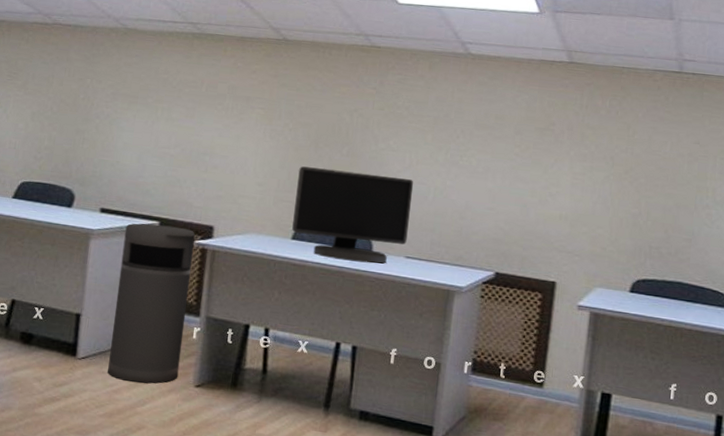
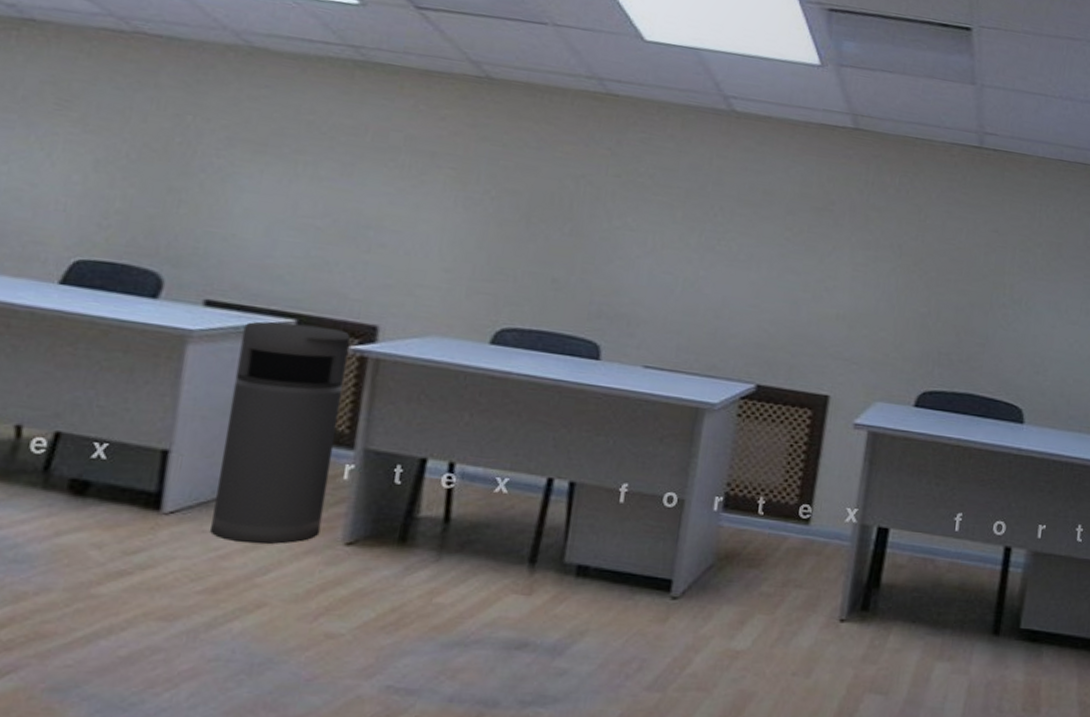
monitor: present [292,166,414,264] -> none [491,247,657,376]

